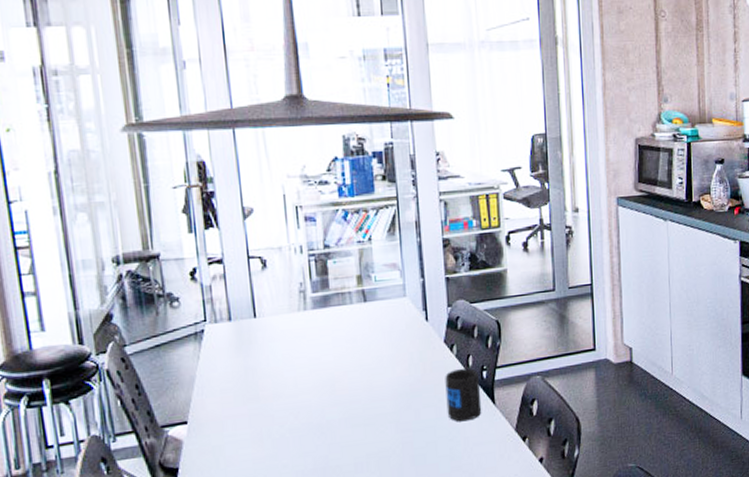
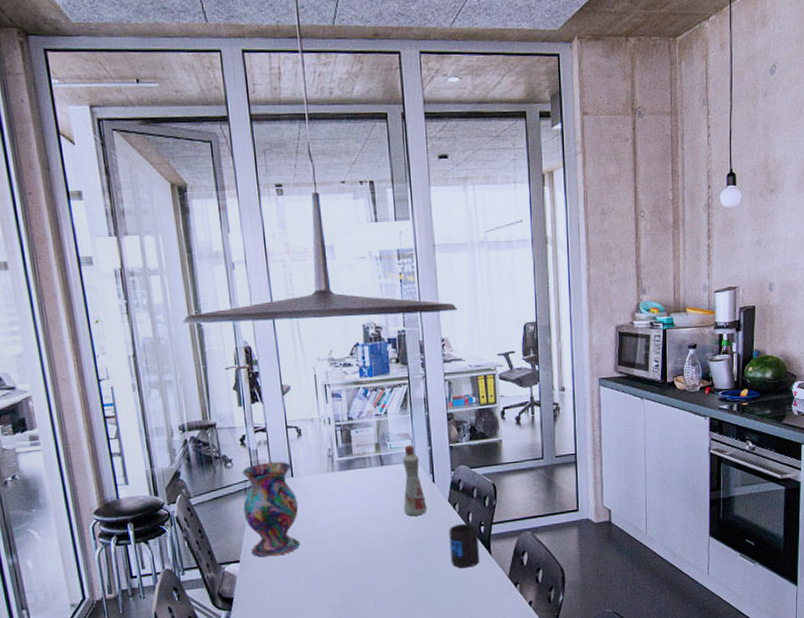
vase: none [192,299,263,417] -> present [242,461,300,557]
bottle: none [389,276,419,362] -> present [402,445,427,516]

